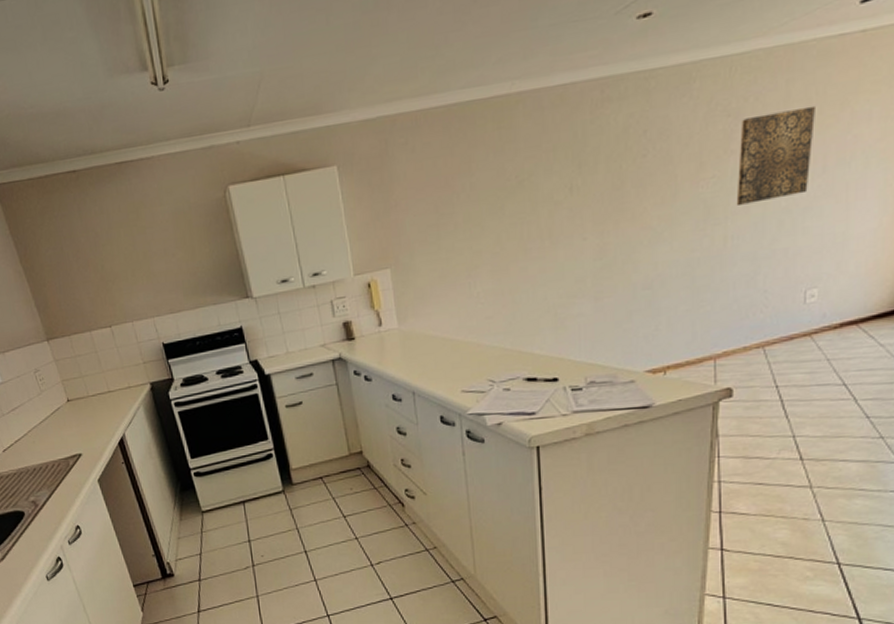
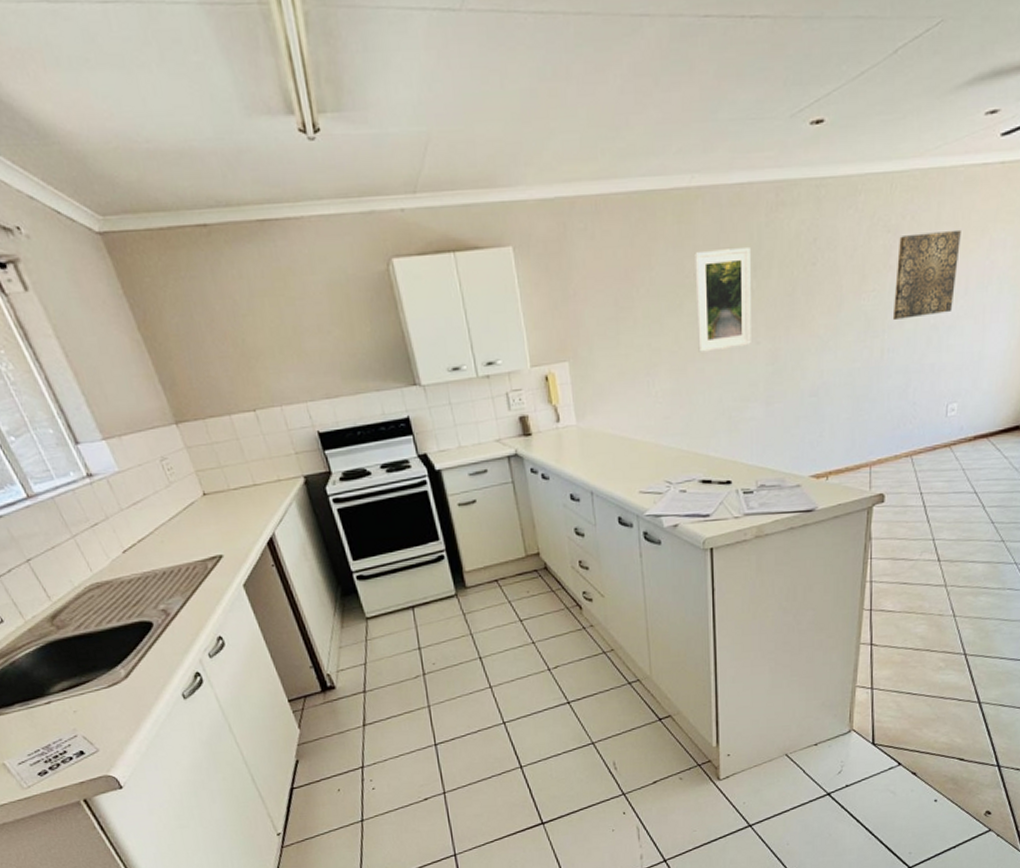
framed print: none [516,146,577,252] -> present [695,248,751,352]

